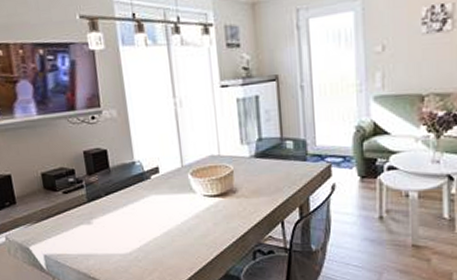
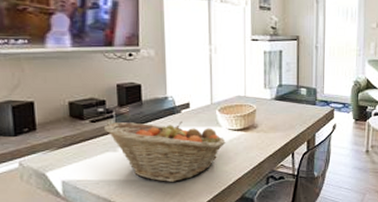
fruit basket: none [75,188,202,257] -> present [103,121,226,182]

